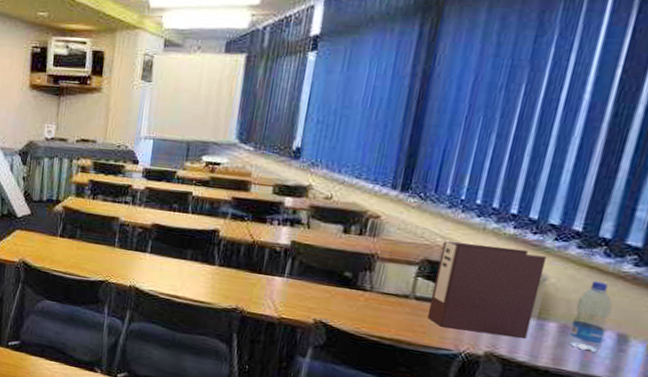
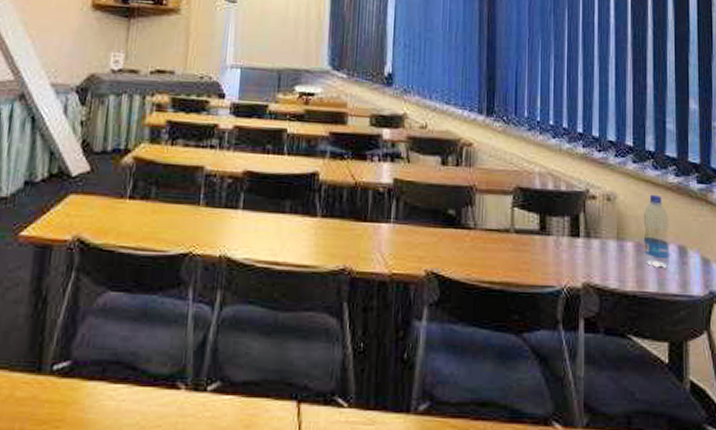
binder: present [427,241,547,339] -> none [528,166,613,264]

